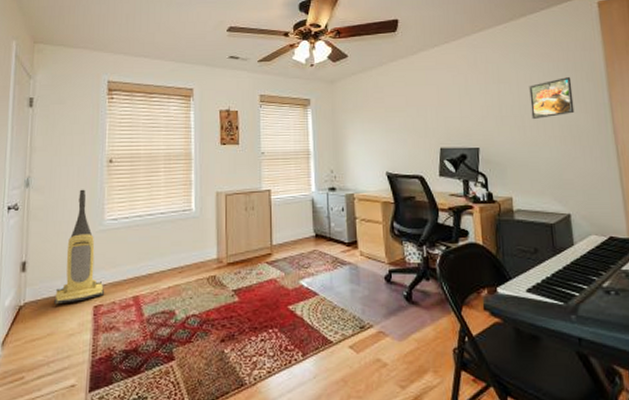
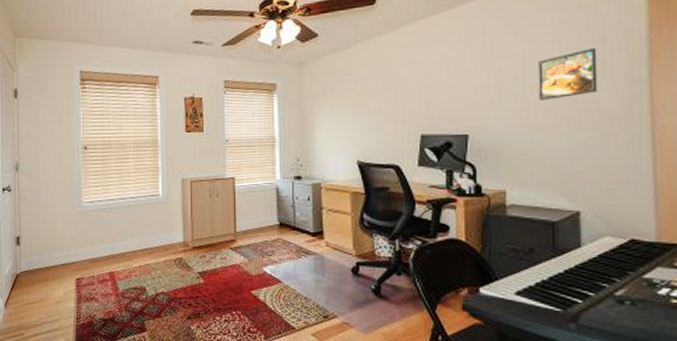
vacuum cleaner: present [54,189,104,305] -> none [44,174,84,275]

